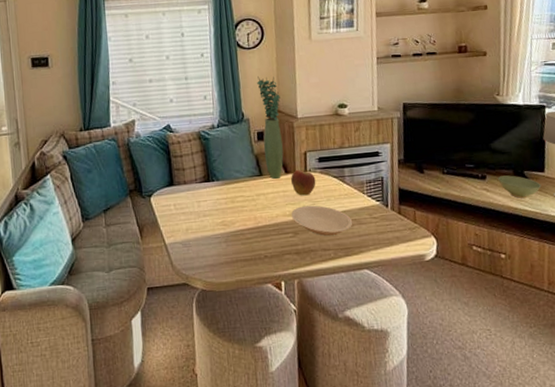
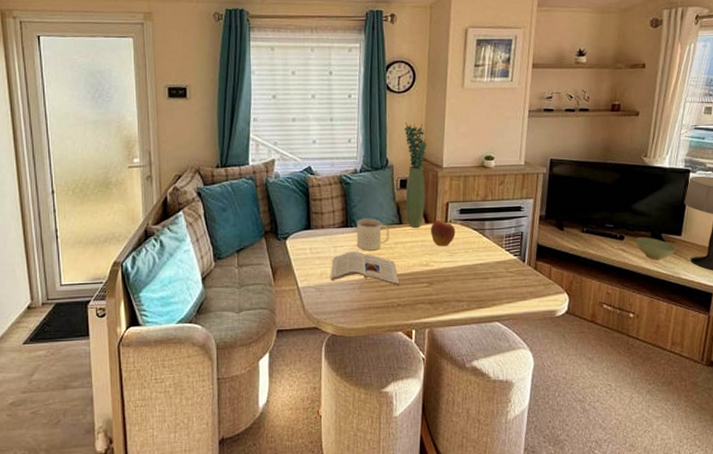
magazine: none [196,205,265,237] -> present [331,251,400,285]
mug: none [218,171,251,204] -> present [356,218,389,251]
bowl: present [291,205,353,237] -> none [427,256,489,288]

